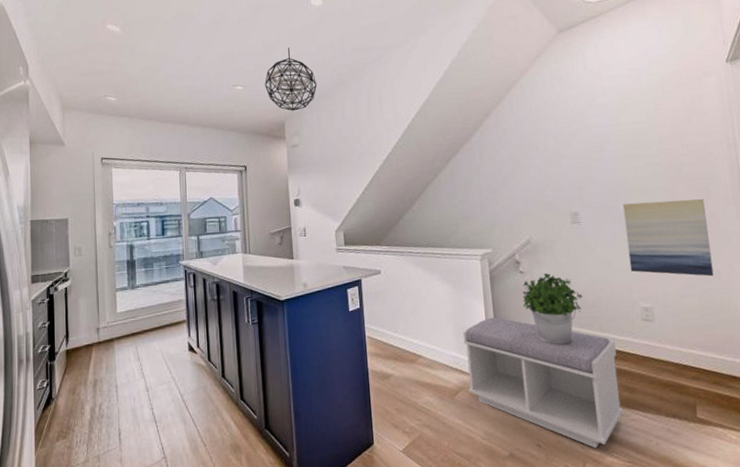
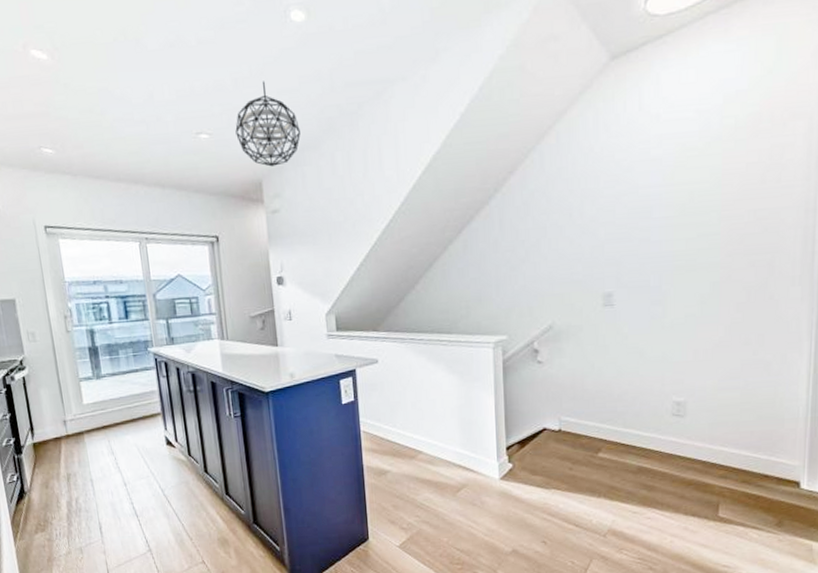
bench: present [462,317,623,449] -> none [469,411,638,546]
potted plant: present [522,273,583,345] -> none [539,363,607,441]
wall art: present [622,199,714,277] -> none [666,277,765,368]

